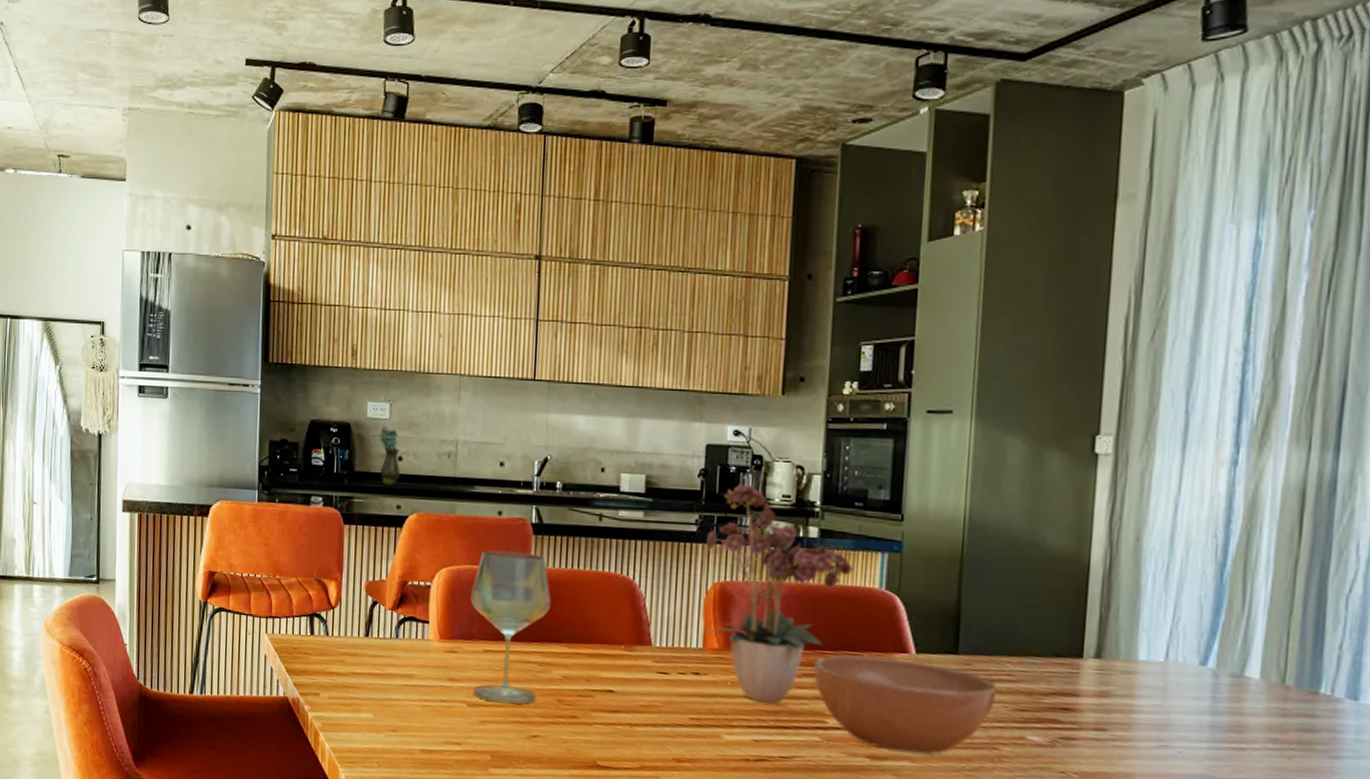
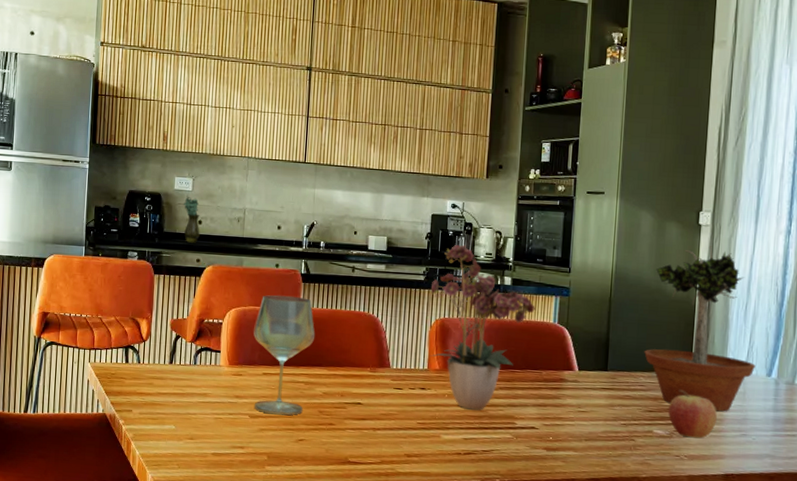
bowl: present [813,654,998,754] -> none [506,372,634,445]
potted tree: none [1012,483,1182,713] -> present [644,246,755,412]
fruit: none [1049,681,1123,750] -> present [668,389,717,439]

